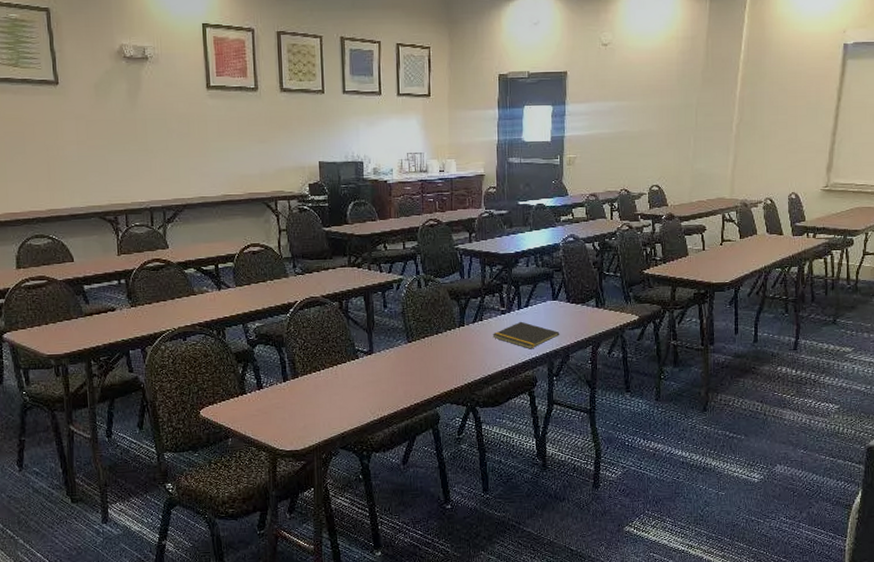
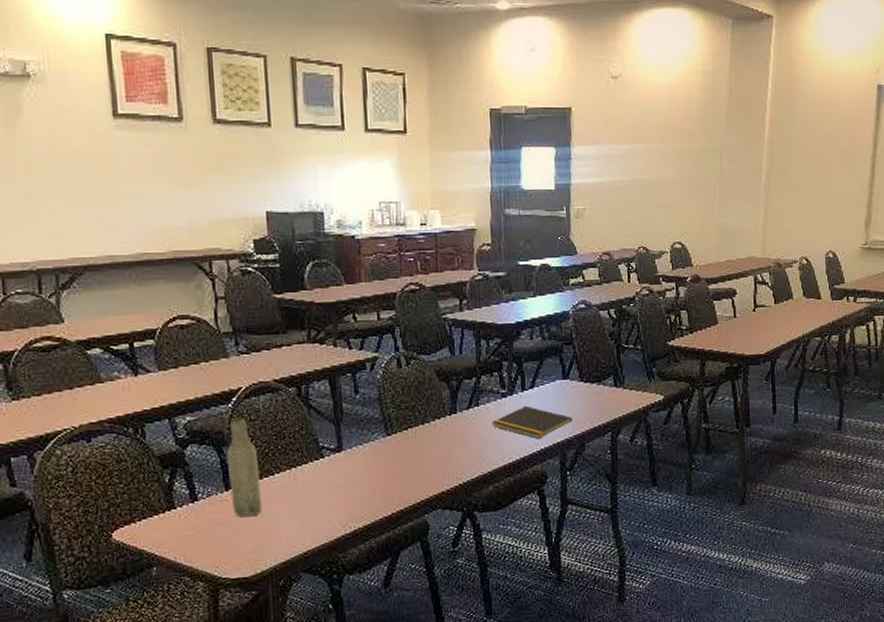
bottle: none [285,324,311,403] -> present [227,416,262,518]

